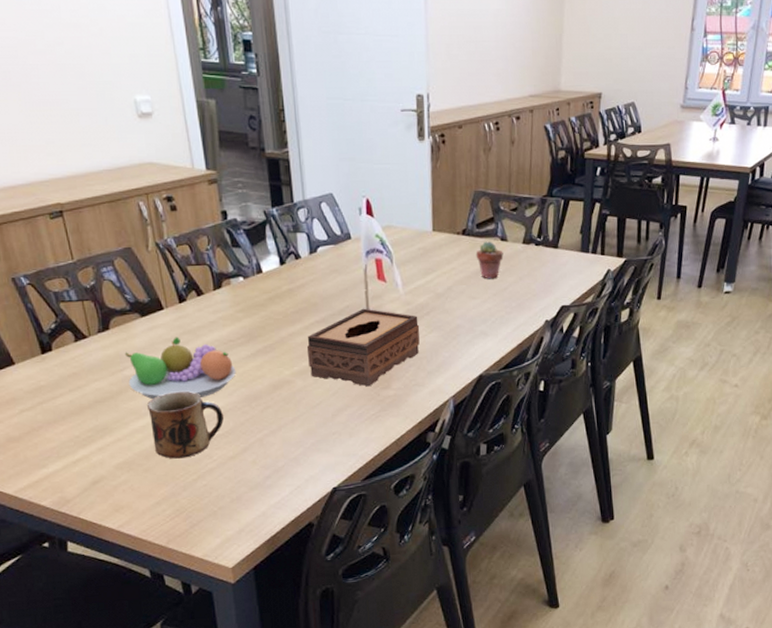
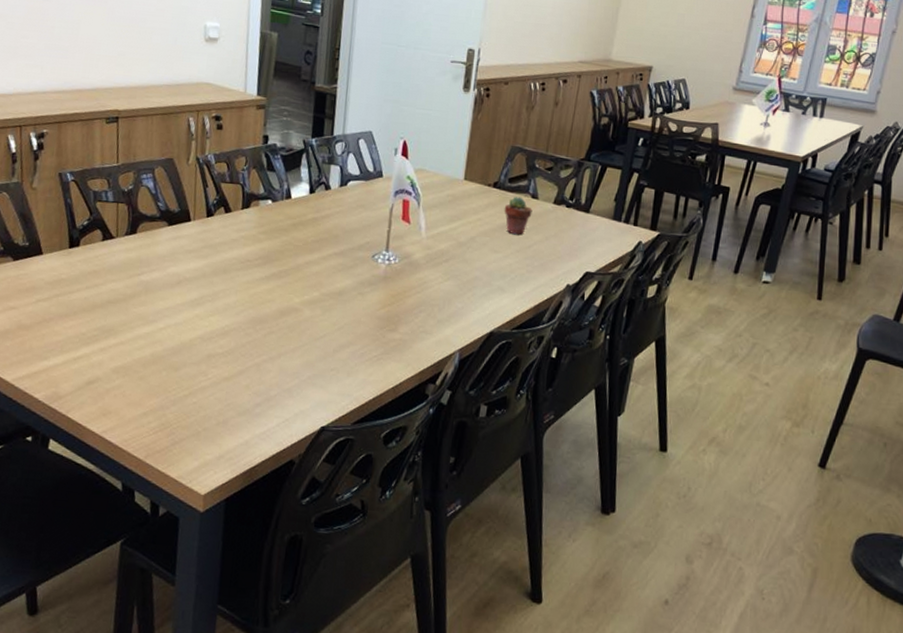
fruit bowl: present [124,337,236,400] -> none [142,249,248,313]
mug: present [147,391,225,459] -> none [153,303,227,372]
tissue box: present [306,308,420,387] -> none [319,246,437,327]

